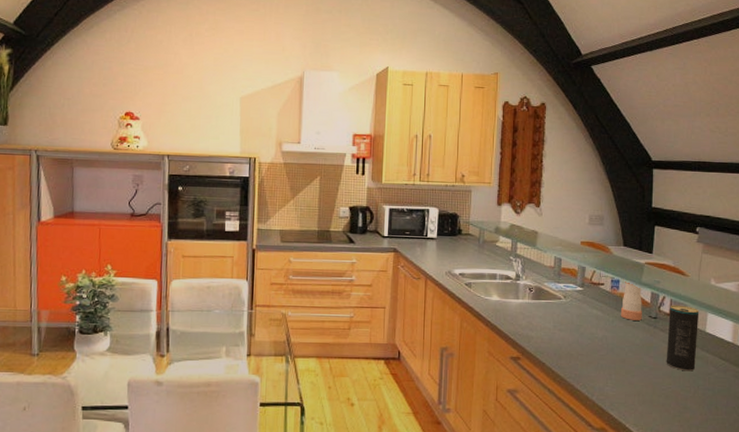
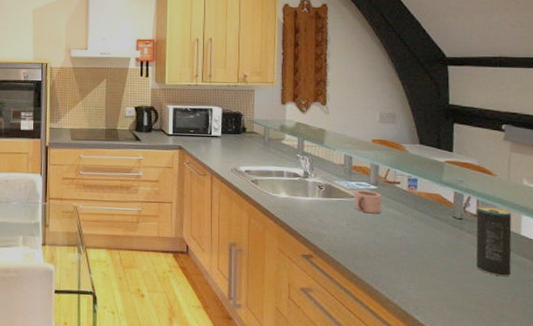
mug: none [561,291,587,315] -> present [353,190,382,214]
pepper shaker: present [620,279,642,321] -> none [420,178,445,221]

